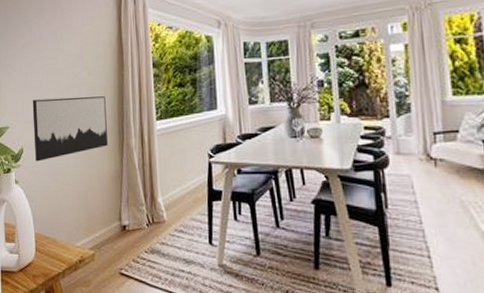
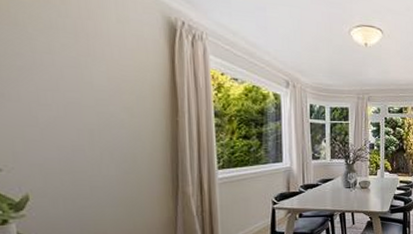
wall art: present [32,96,108,162] -> none [41,138,158,211]

